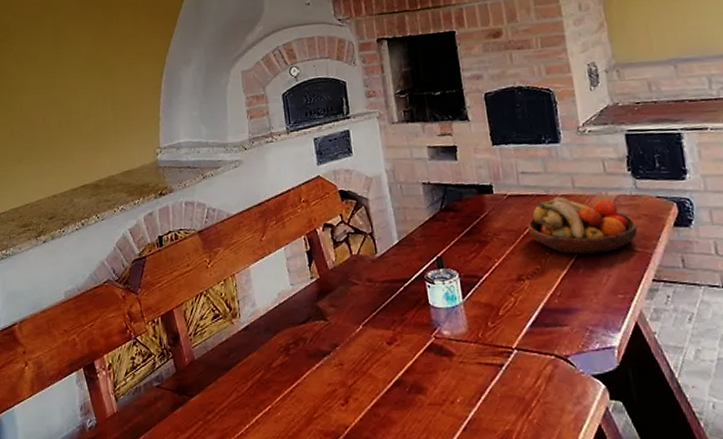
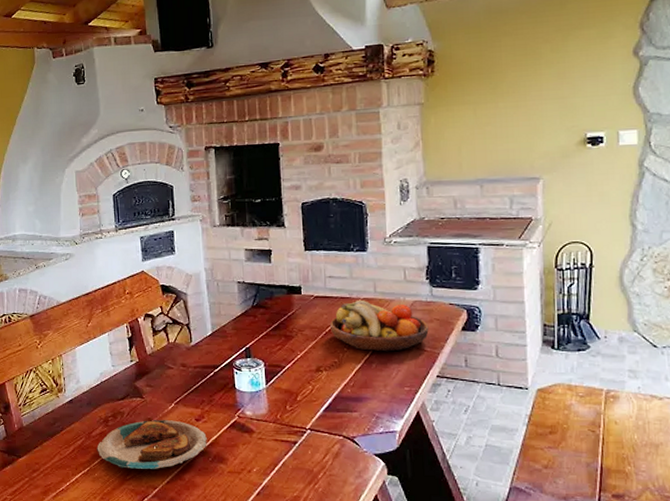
plate: none [278,345,402,406] -> present [97,420,207,470]

